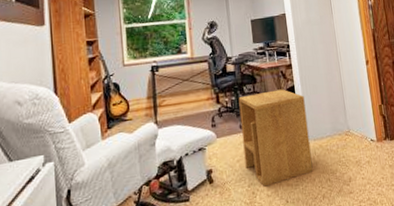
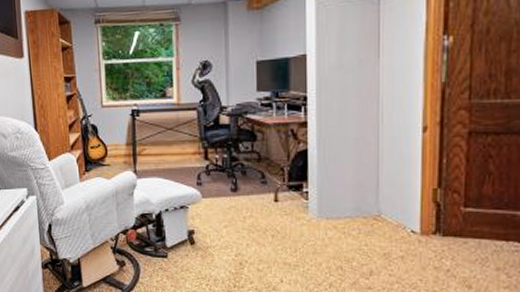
side table: present [238,89,313,187] -> none [231,152,320,260]

